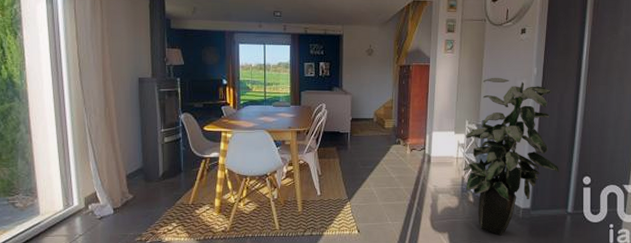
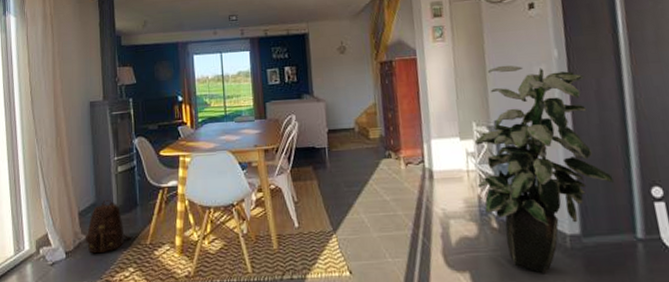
backpack: none [132,165,176,211] -> present [85,199,132,254]

